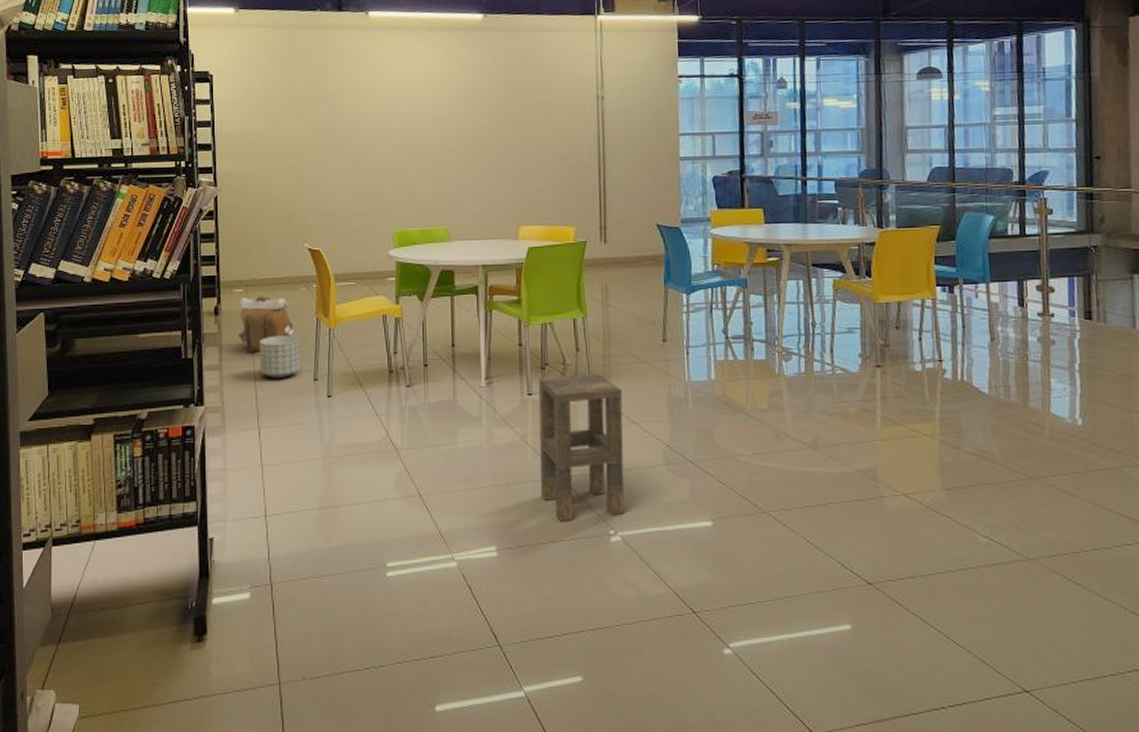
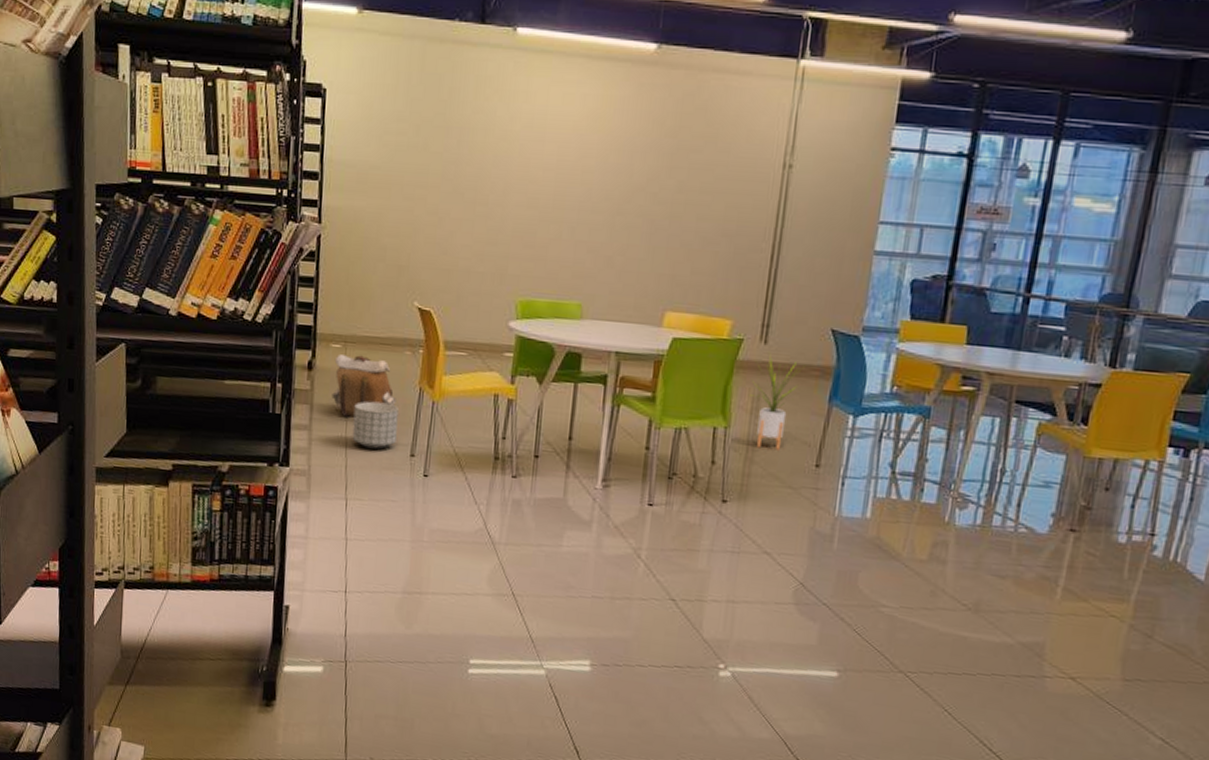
side table: present [538,372,624,522] -> none [647,488,758,650]
house plant: none [599,253,638,332] -> present [749,356,801,451]

